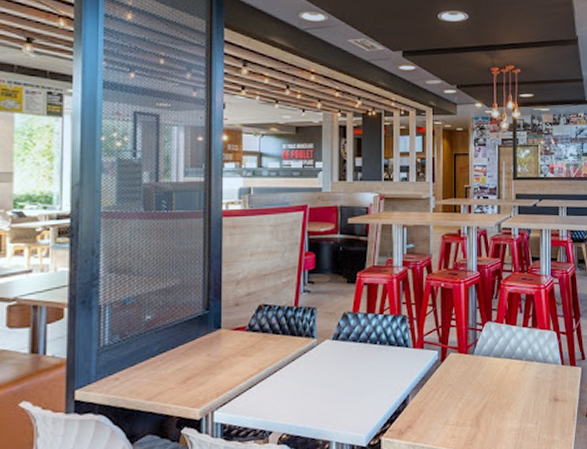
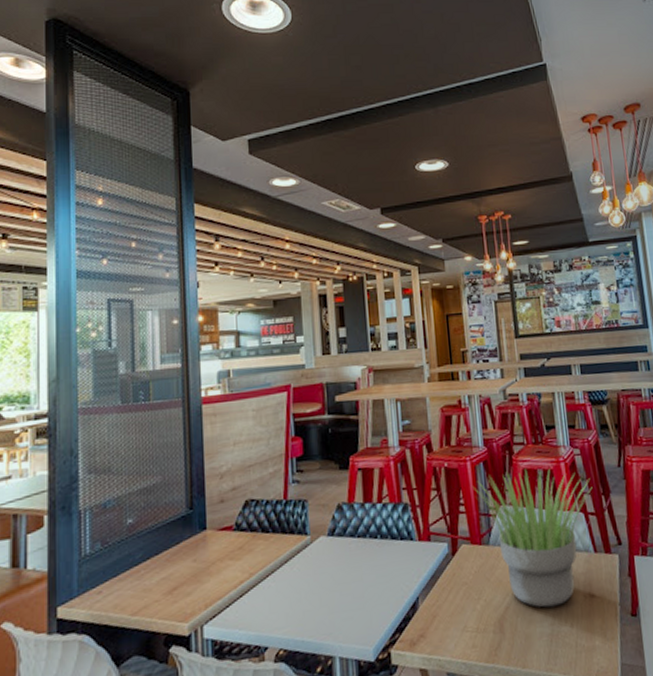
potted plant: none [466,293,566,408] -> present [475,469,593,608]

